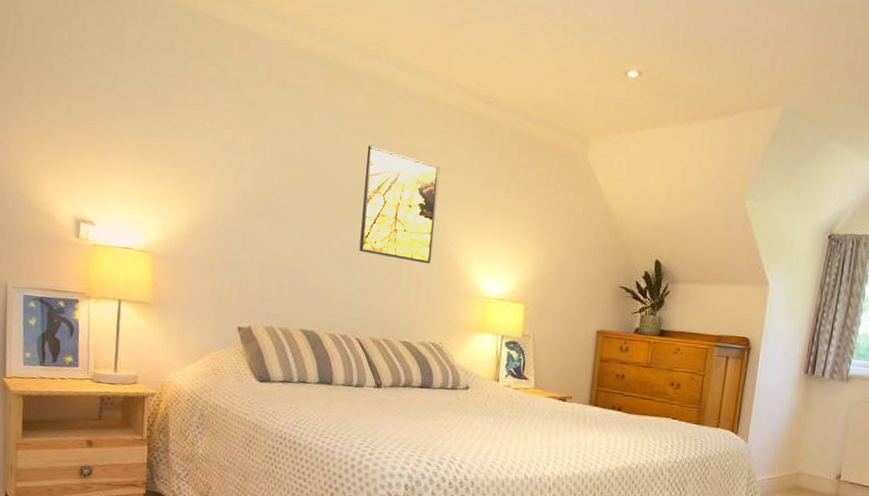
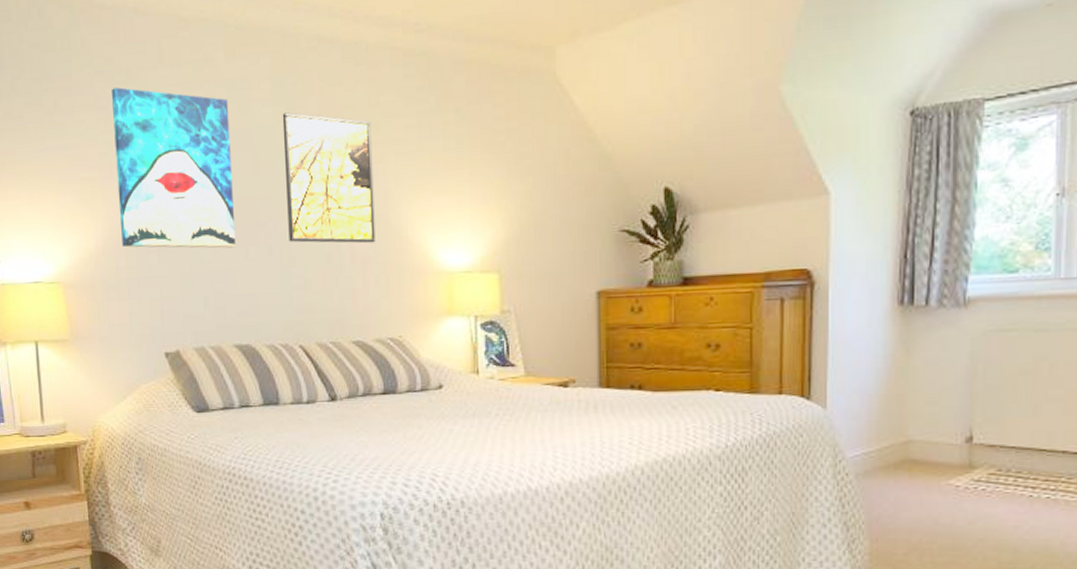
wall art: none [212,94,323,248] -> present [111,87,235,248]

